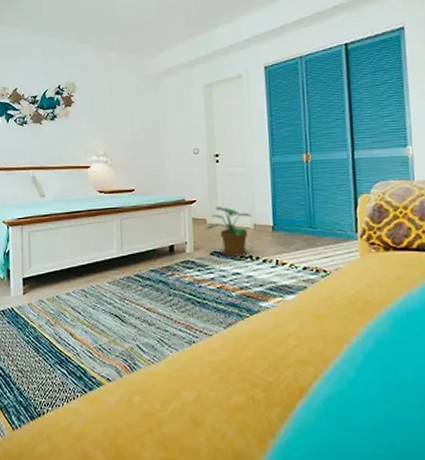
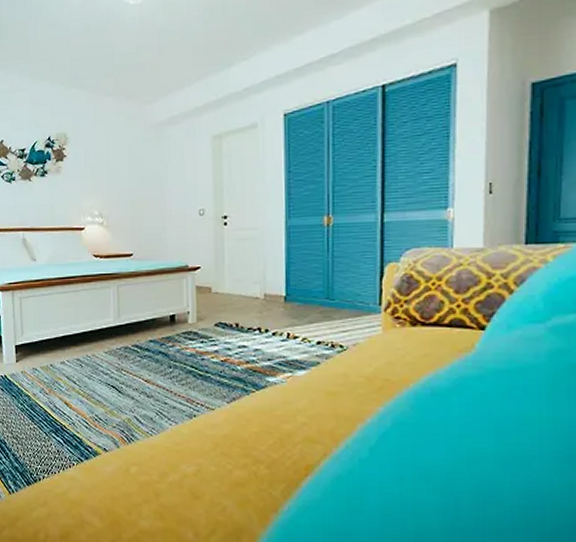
potted plant: present [203,206,252,257] -> none [208,273,263,328]

